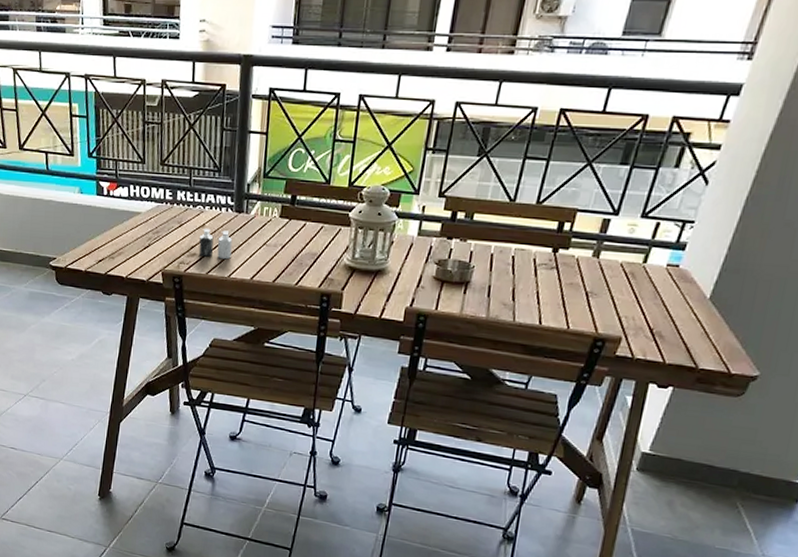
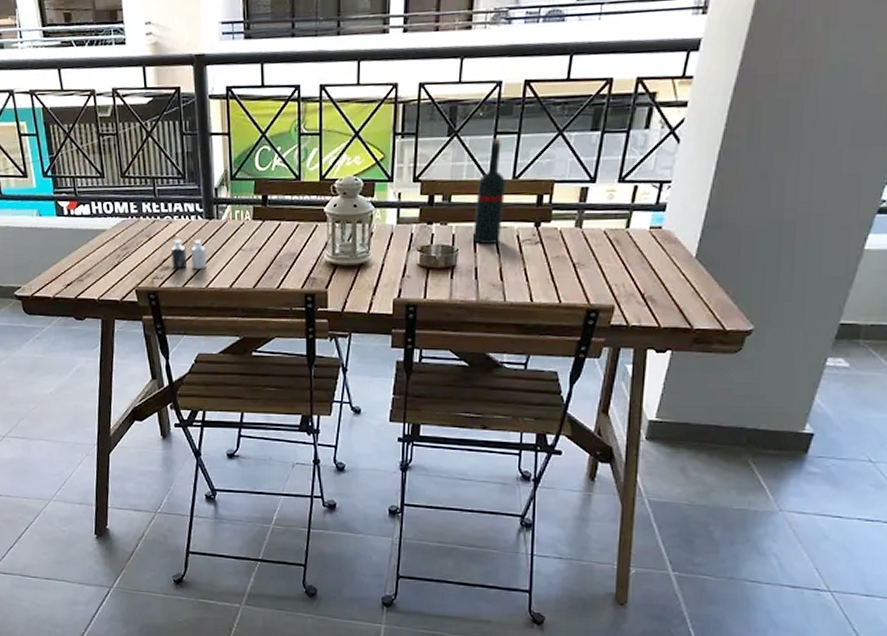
wine bottle: none [489,163,530,264] -> present [472,139,507,244]

